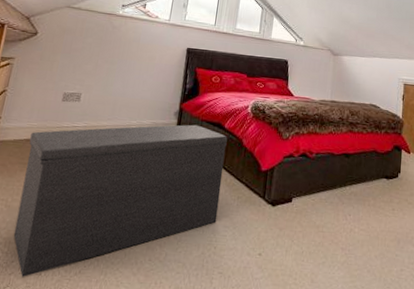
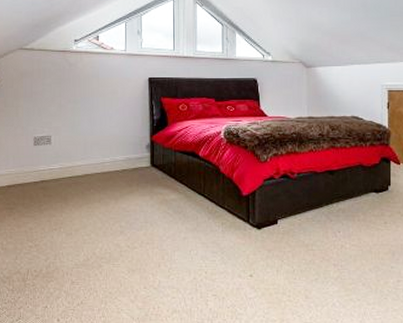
bench: present [13,124,228,277] -> none [11,156,204,310]

